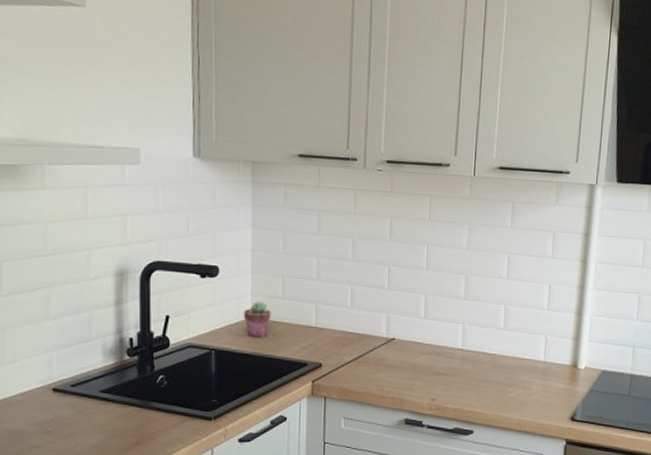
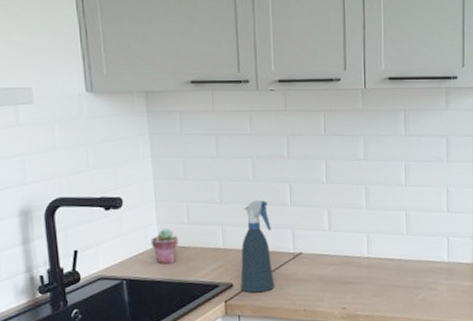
spray bottle: none [330,280,366,375] -> present [240,199,275,293]

